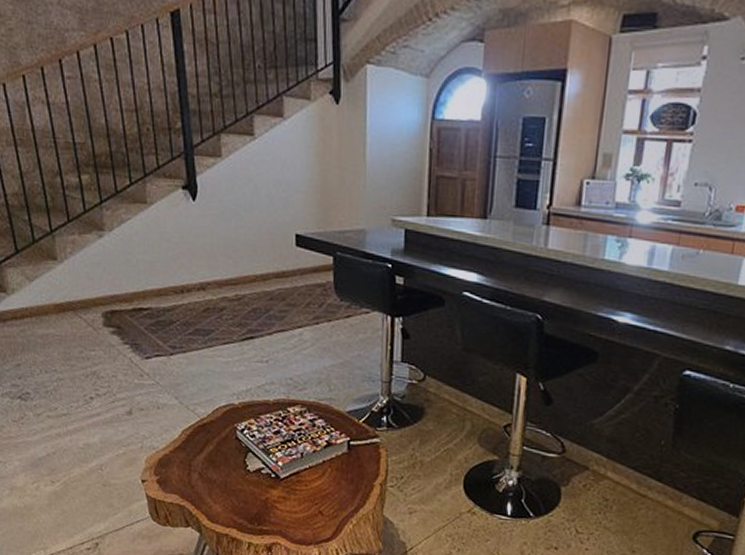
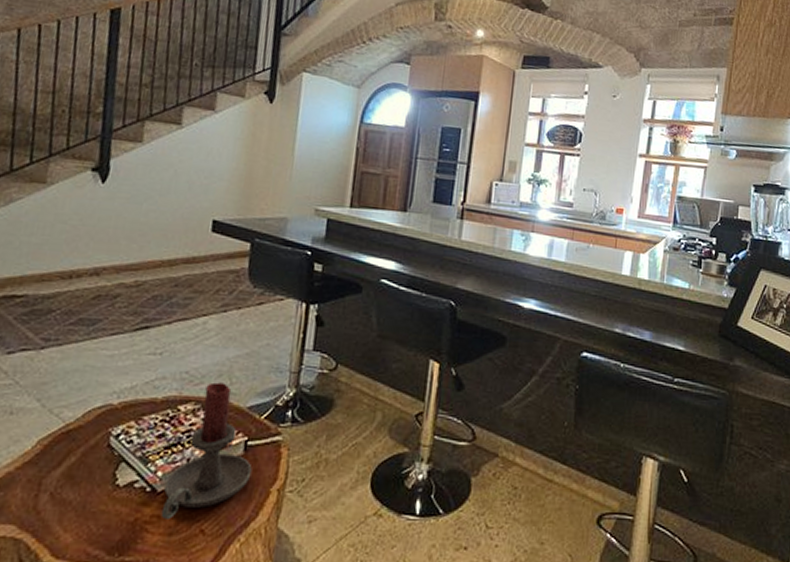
candle holder: none [286,388,356,501] -> present [161,382,252,519]

